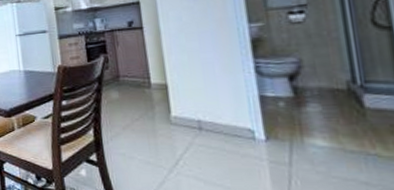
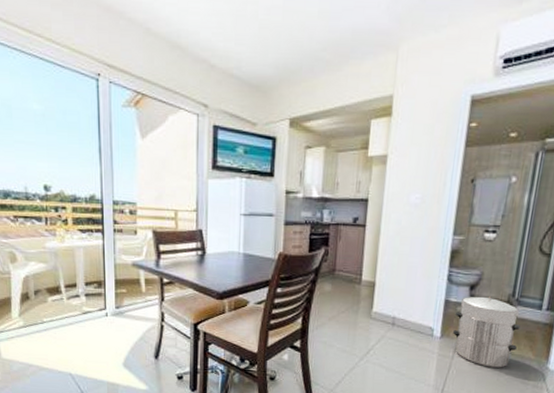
waste bin: none [278,85,383,175] -> present [453,295,520,368]

